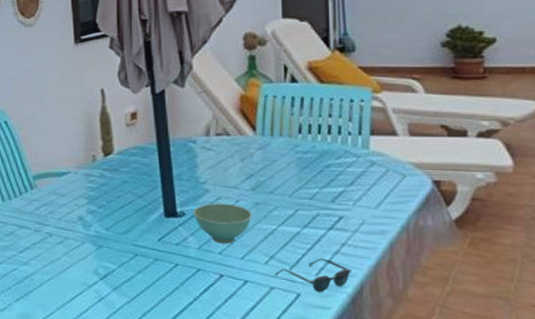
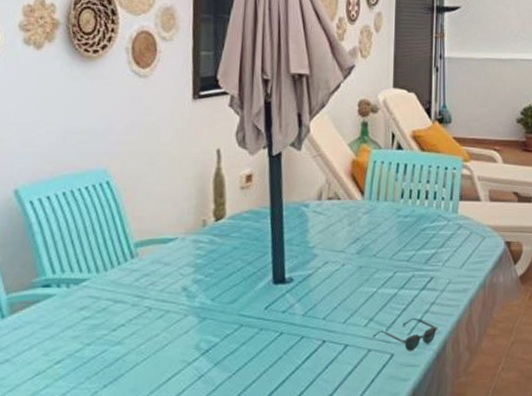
bowl: present [192,203,252,244] -> none [300,268,356,309]

